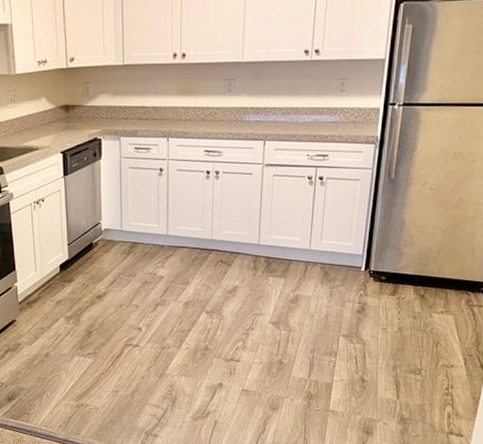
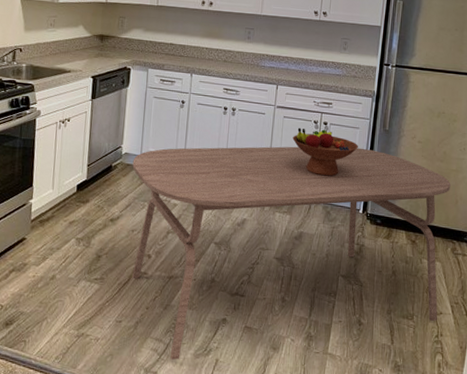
dining table: none [114,201,467,423] -> present [132,146,451,360]
fruit bowl: none [284,185,359,235] -> present [292,127,358,177]

